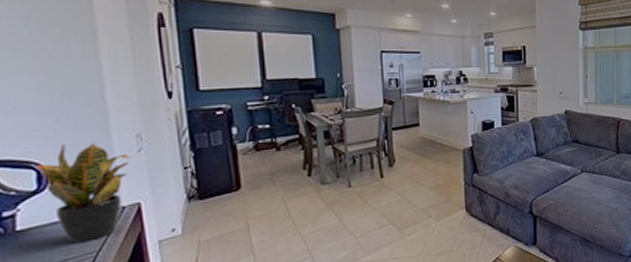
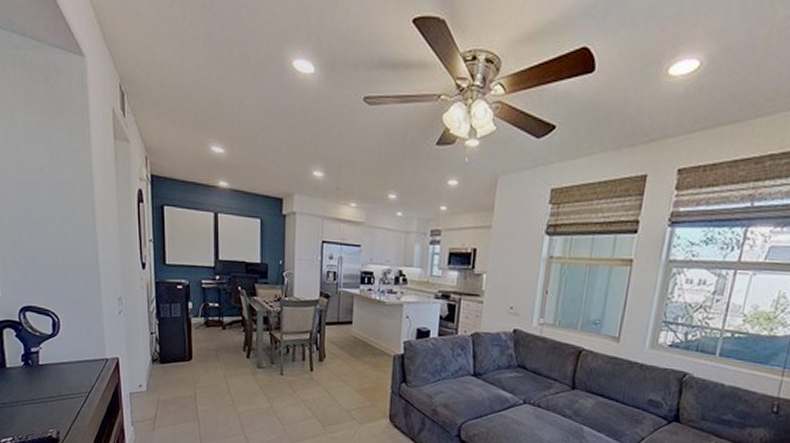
potted plant: present [36,142,130,244] -> none [52,299,113,383]

